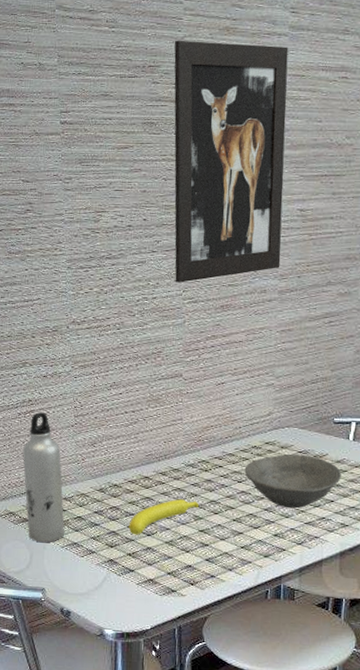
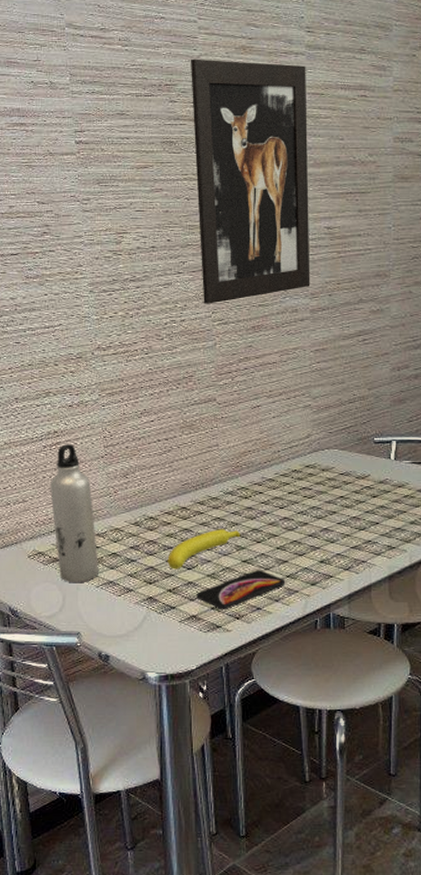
smartphone: none [154,539,240,575] -> present [196,570,286,609]
bowl: present [244,454,341,509] -> none [286,476,385,533]

